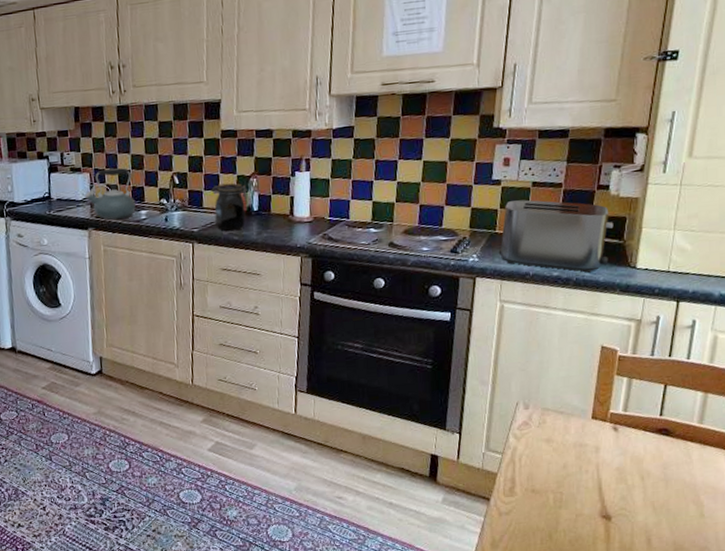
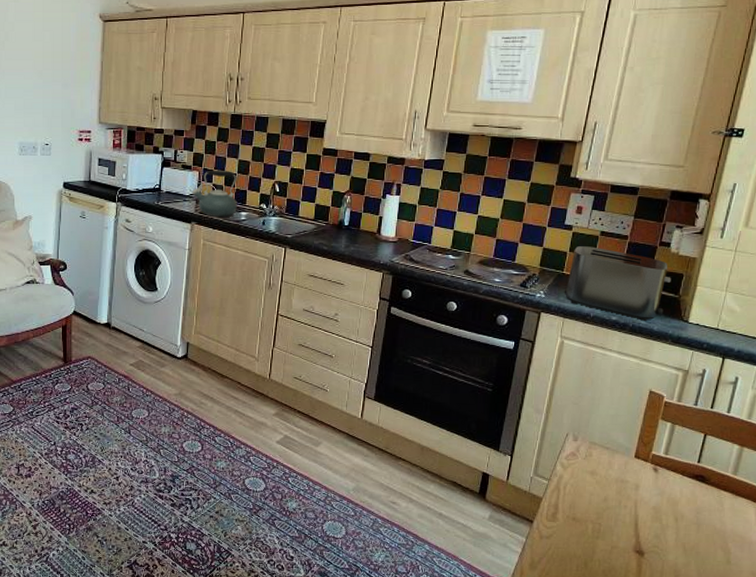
jar: present [212,183,247,232] -> none [308,197,341,242]

